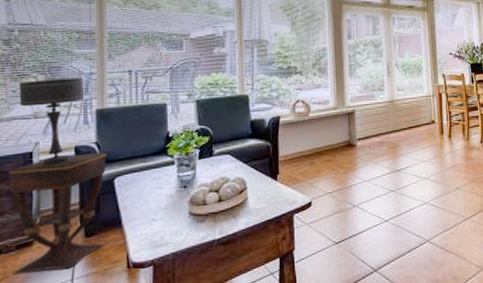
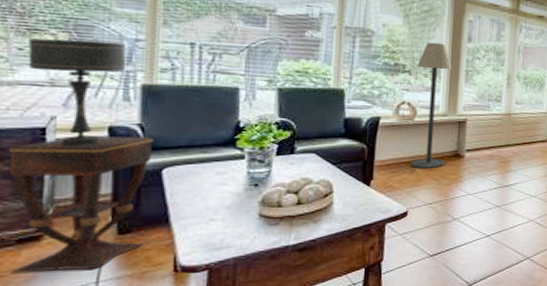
floor lamp: none [306,43,341,161] -> present [410,42,452,169]

